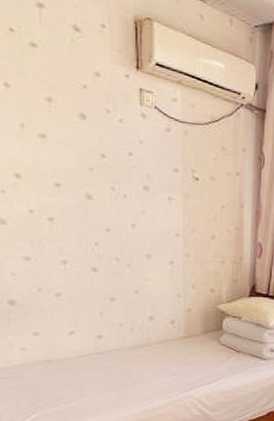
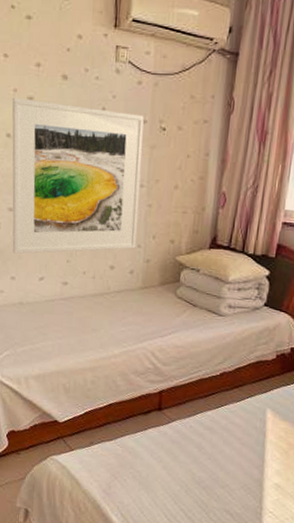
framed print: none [19,133,176,308] -> present [12,97,144,254]

